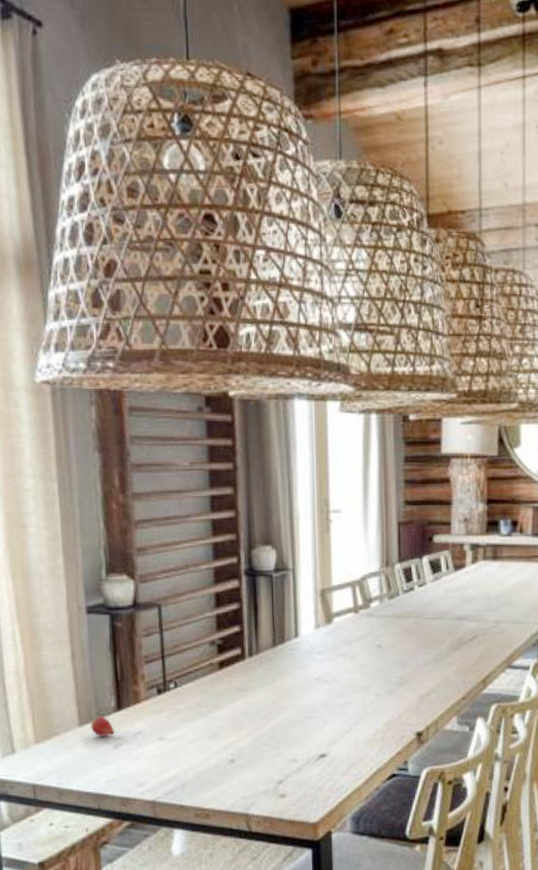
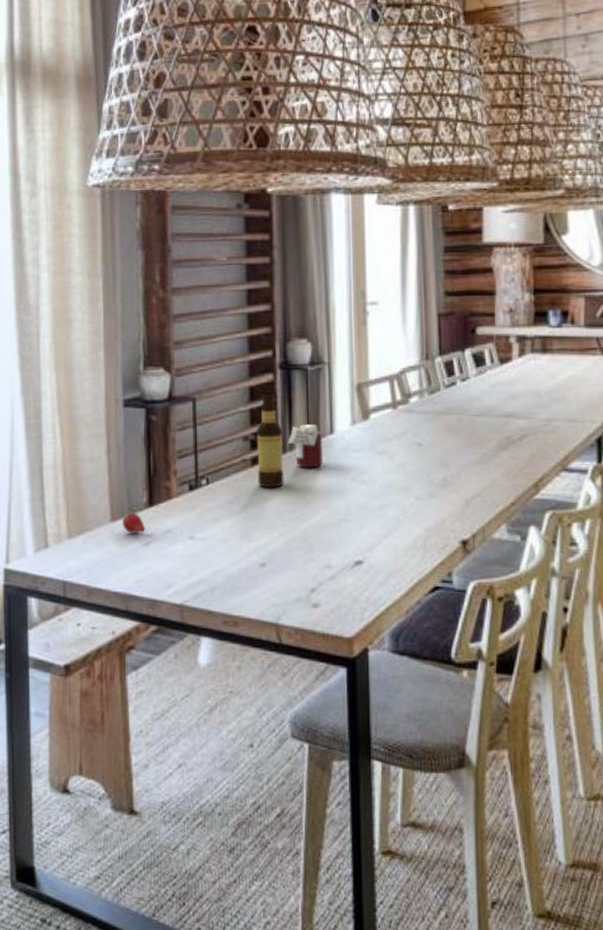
bottle: none [223,600,251,690] -> present [257,394,284,488]
jar: none [254,629,289,670] -> present [287,424,324,468]

